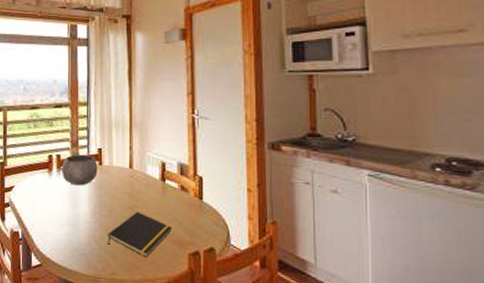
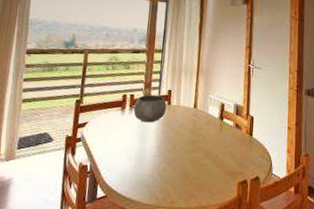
notepad: present [107,211,172,257] -> none [169,146,226,186]

